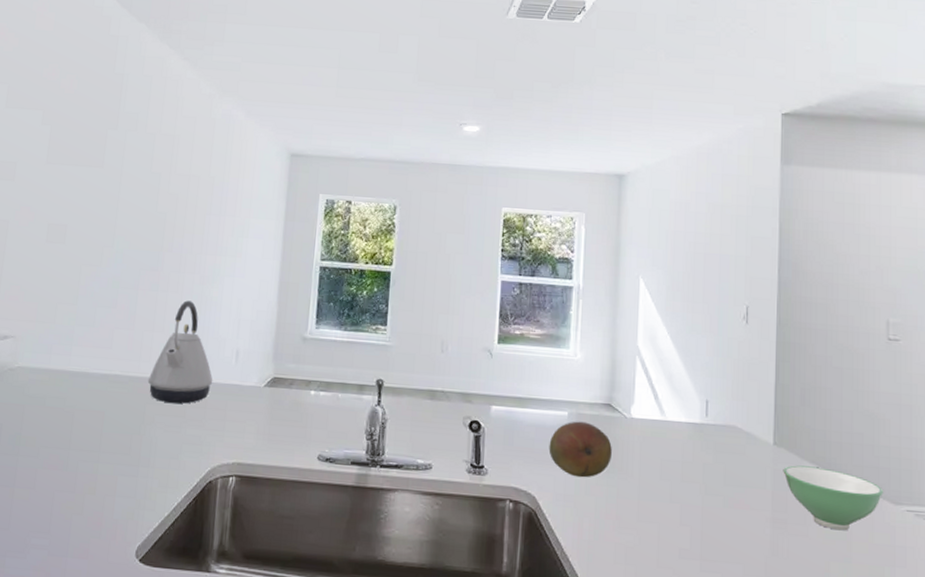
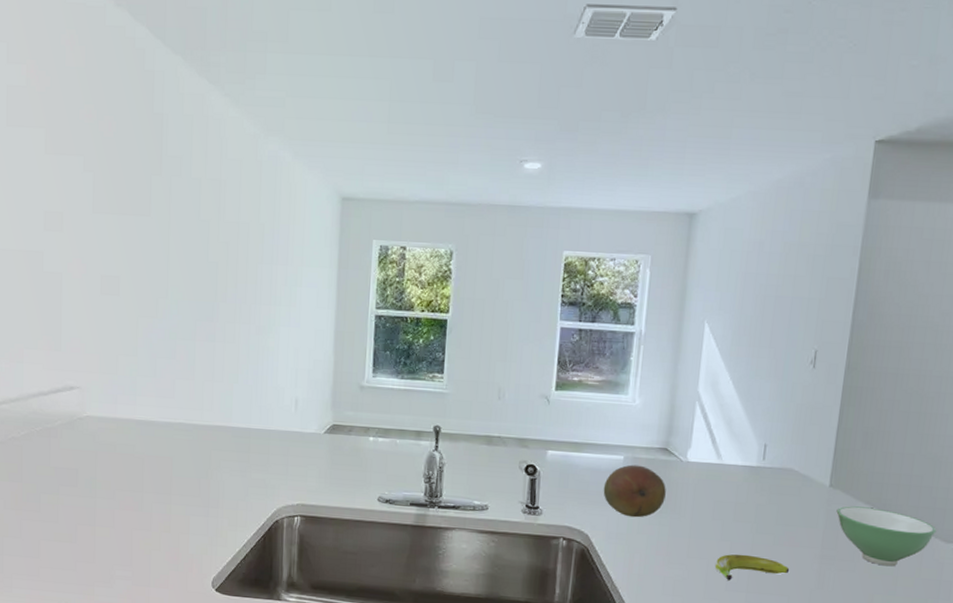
kettle: present [147,300,213,404] -> none [211,351,274,450]
banana: none [666,517,742,547] -> present [714,554,790,581]

